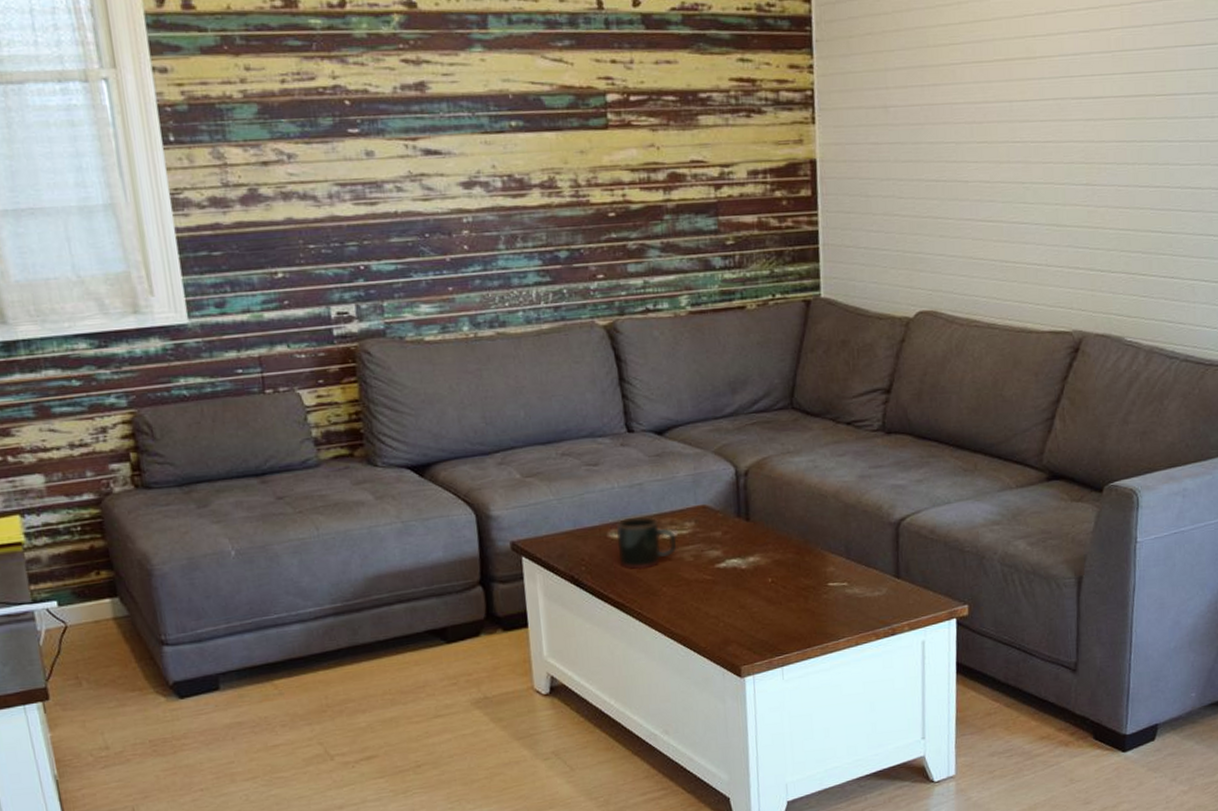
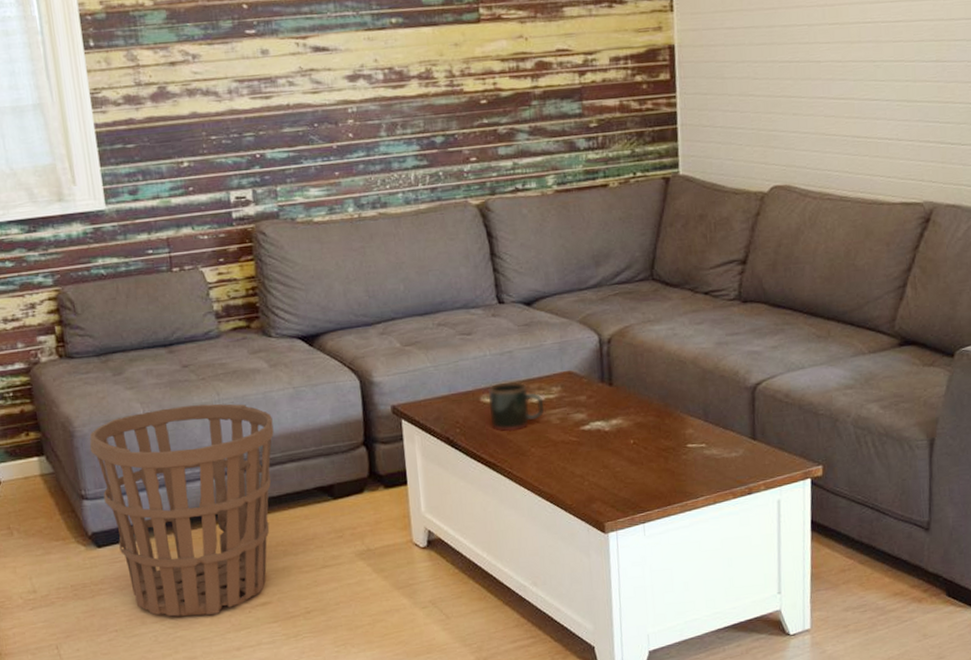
basket: none [170,539,381,773] -> present [89,403,274,617]

